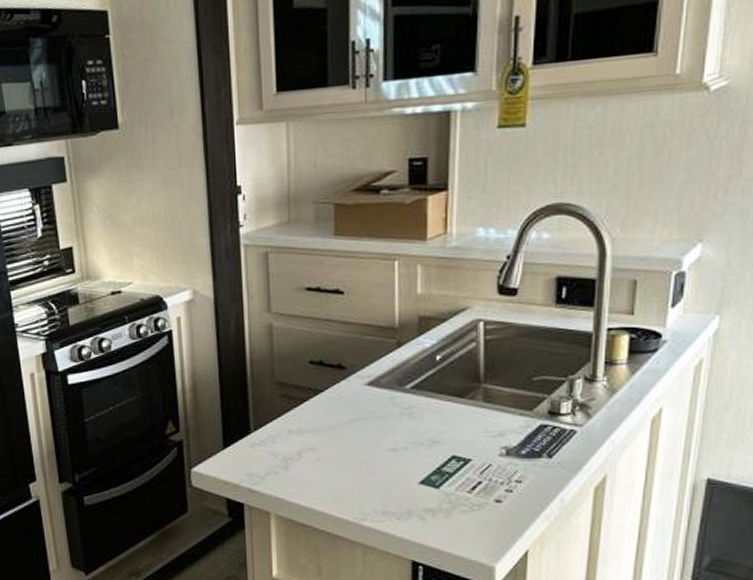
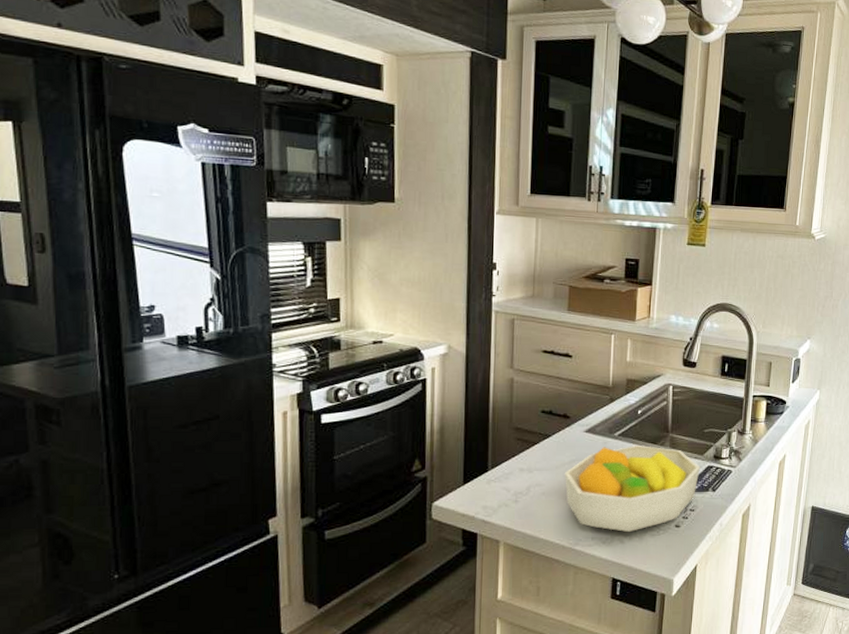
fruit bowl: none [344,400,529,508] -> present [565,446,700,533]

